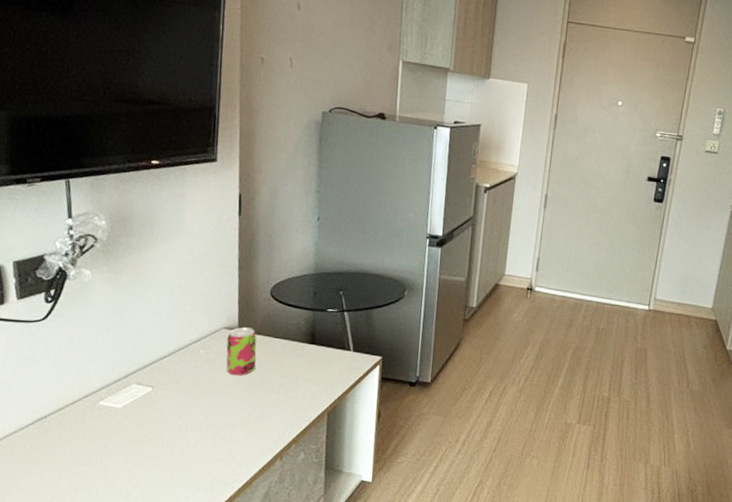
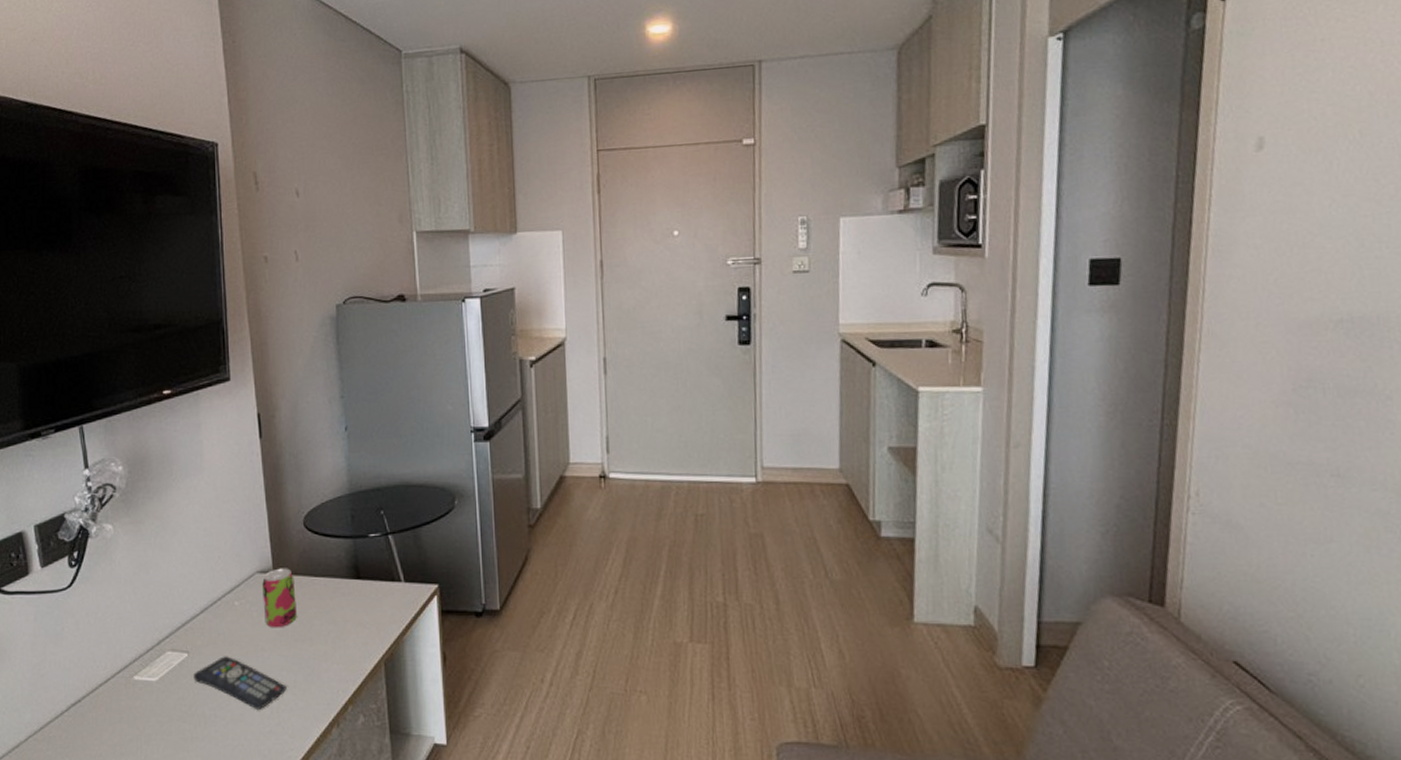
remote control: none [155,393,240,441] -> present [193,656,287,711]

